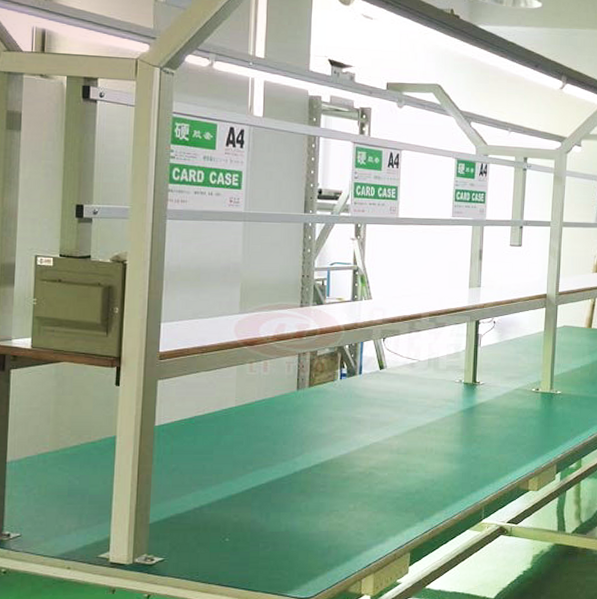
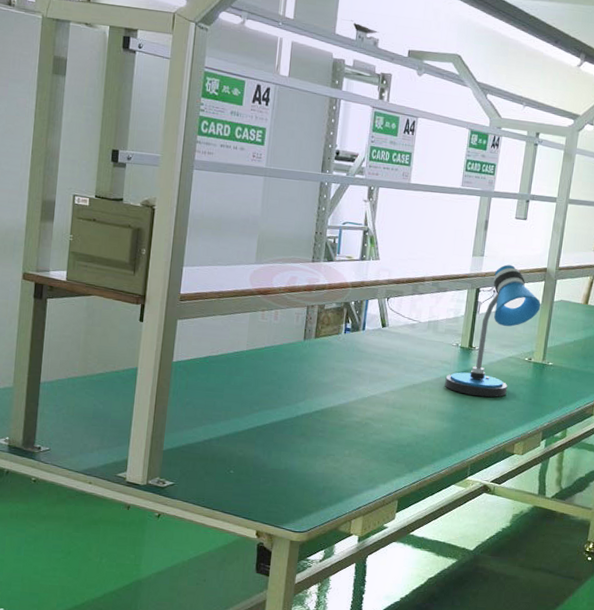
desk lamp: none [450,294,544,434] -> present [445,264,541,398]

